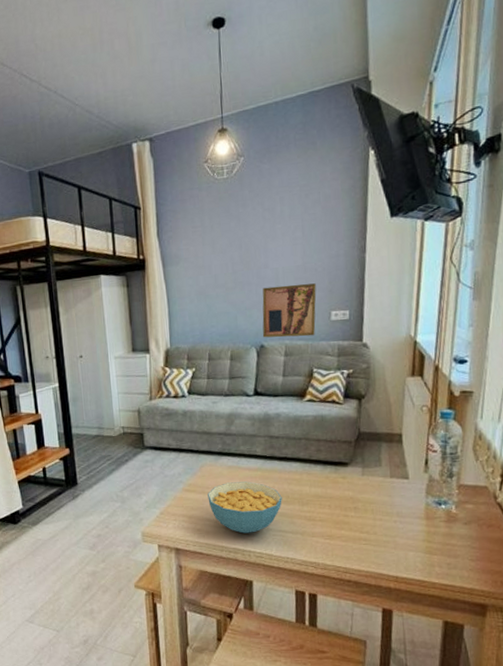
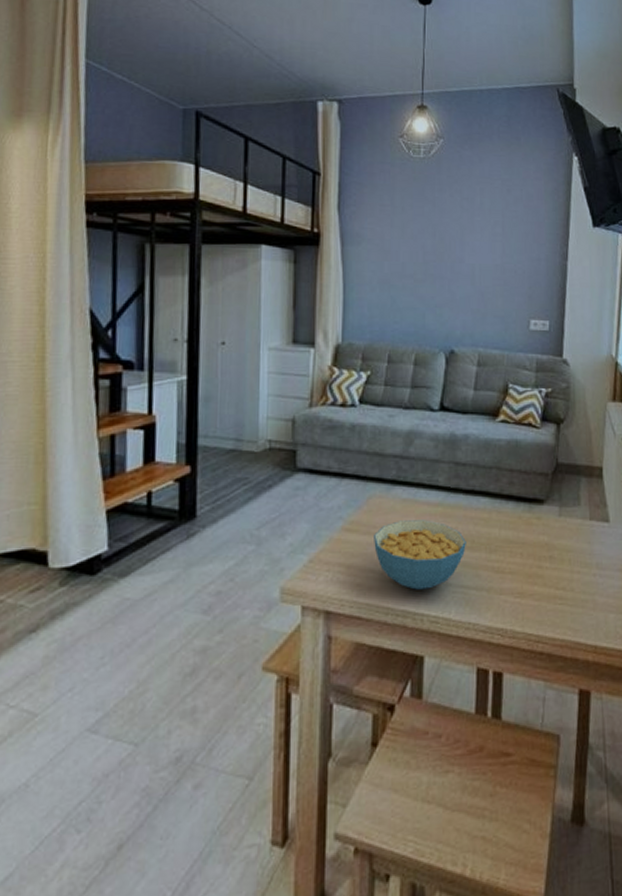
wall art: present [262,283,316,338] -> none [453,284,515,346]

